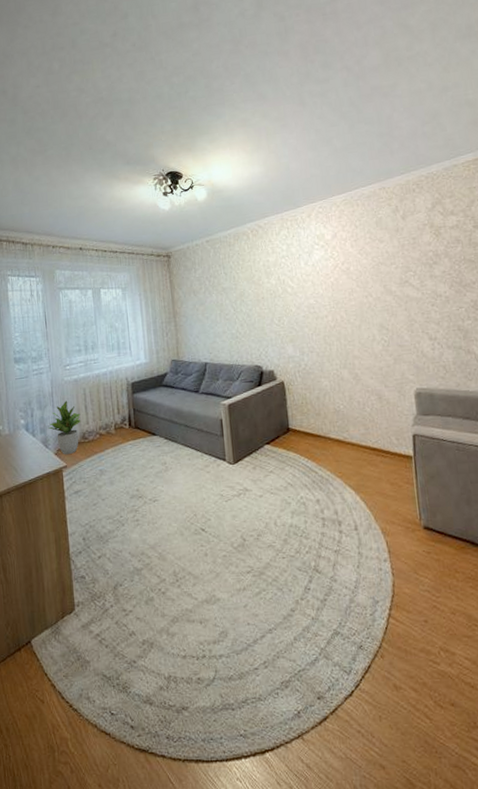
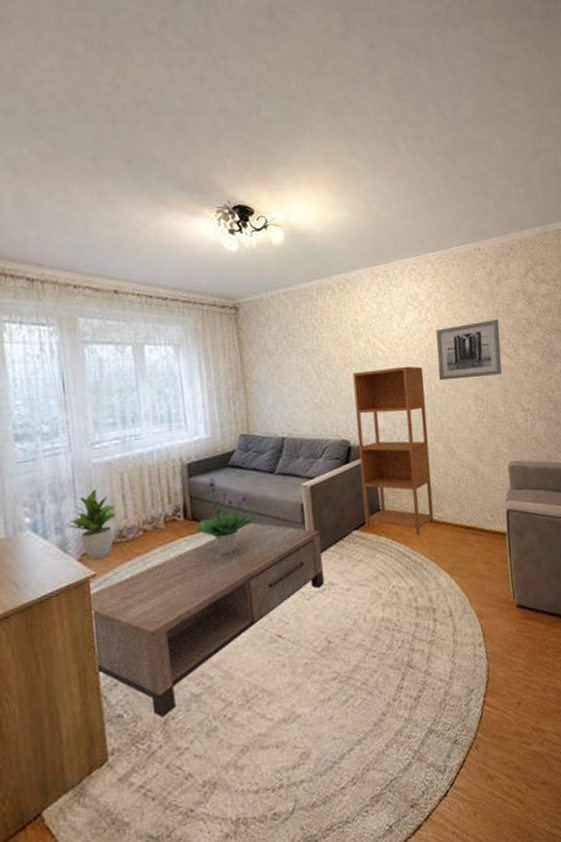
coffee table: none [63,433,240,583] -> present [91,522,324,718]
potted plant: none [135,394,184,457] -> present [192,476,256,554]
bookcase: none [264,299,340,453] -> present [352,366,435,535]
wall art: none [341,253,408,312] -> present [436,319,502,381]

